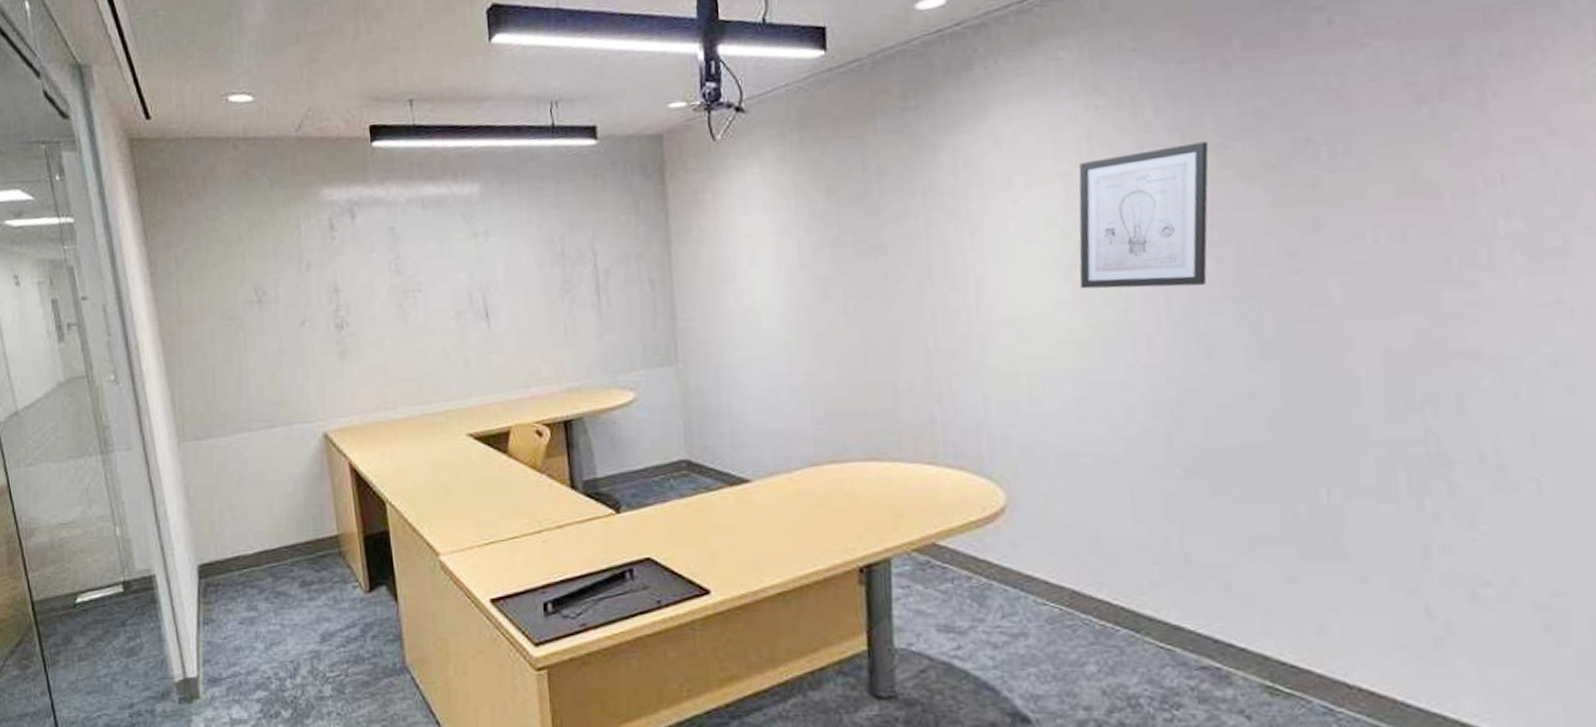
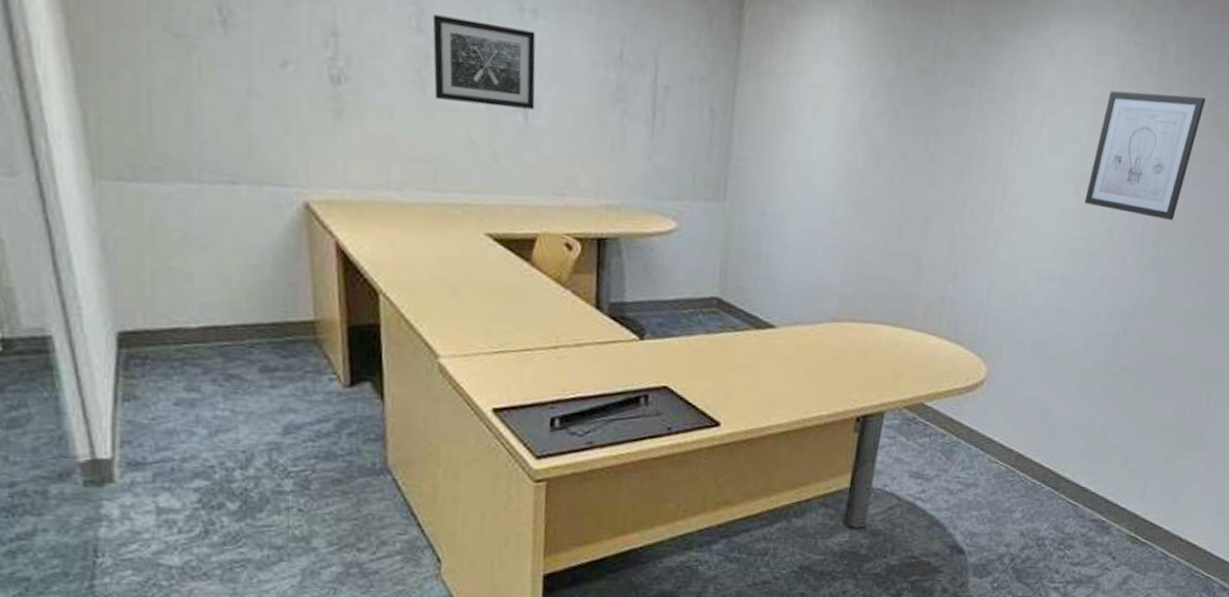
wall art: none [407,250,495,326] -> present [432,14,536,110]

